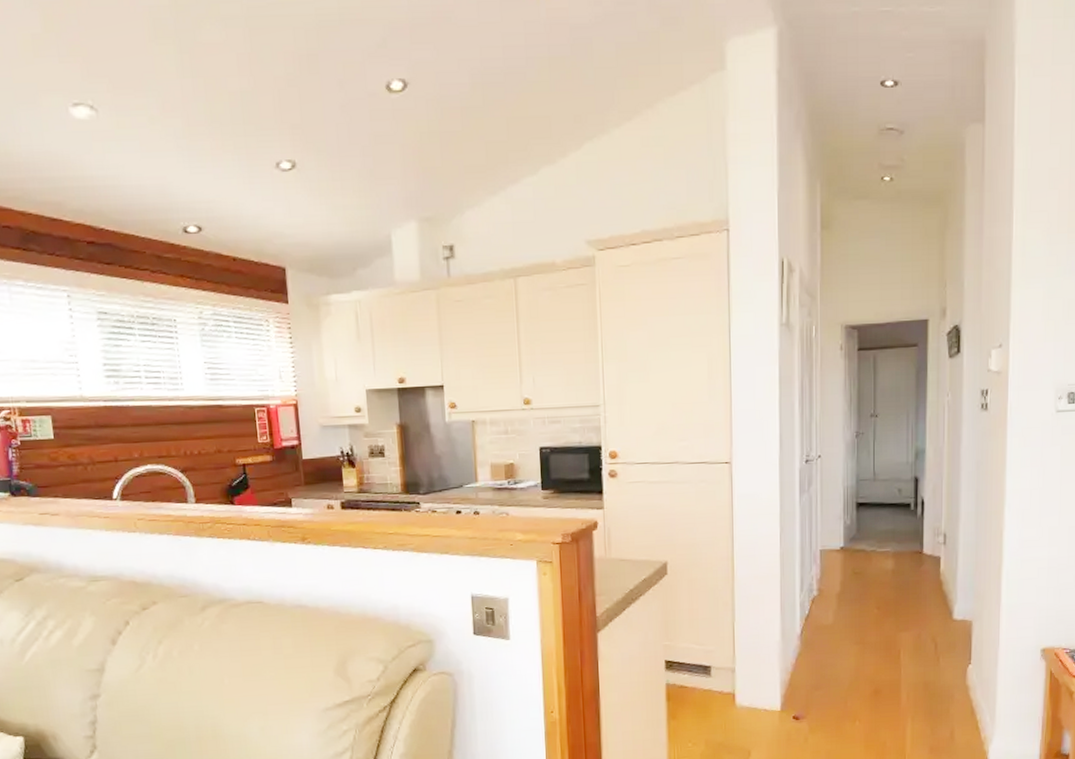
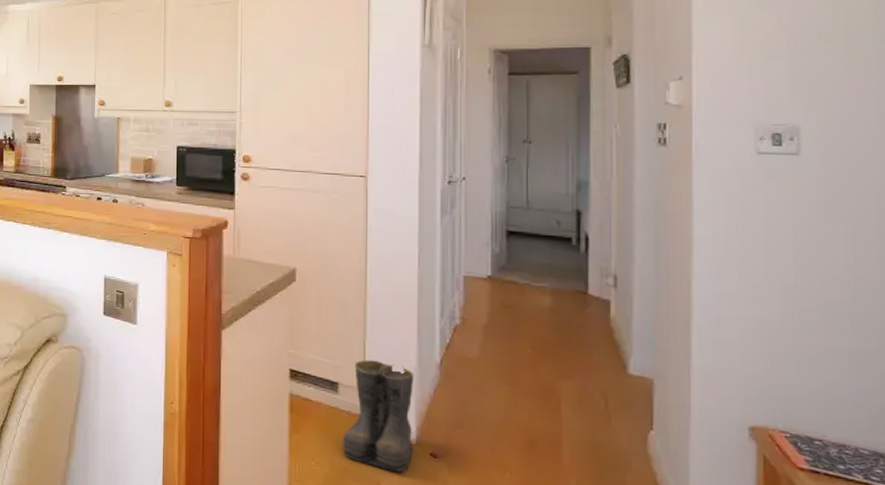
boots: none [716,640,779,739] -> present [343,359,415,472]

